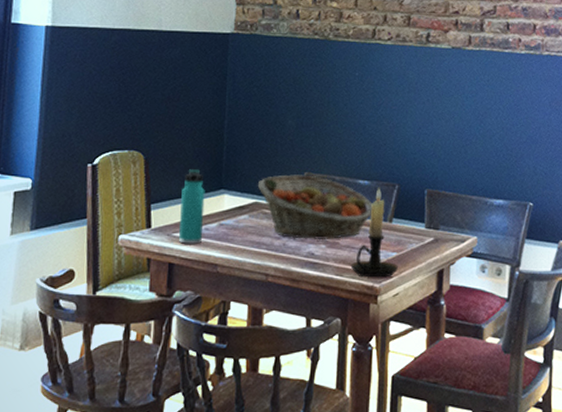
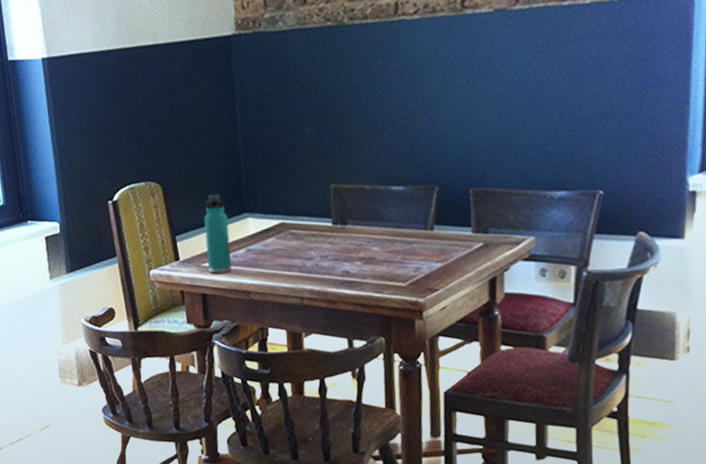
fruit basket: present [257,174,373,241] -> none [281,187,410,258]
candle holder: present [351,188,398,278] -> none [391,193,443,292]

